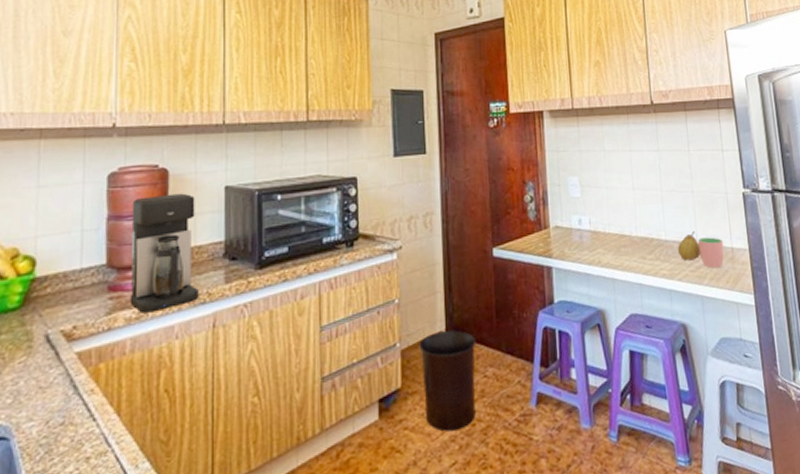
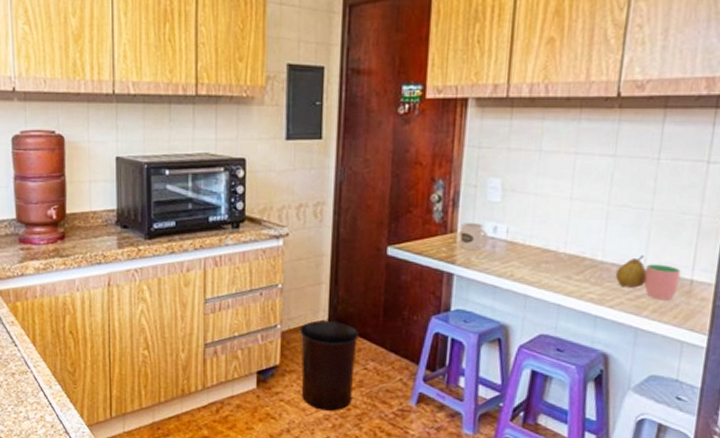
coffee maker: present [129,193,199,314] -> none [34,160,95,266]
mug: none [552,217,576,244] -> present [460,222,488,251]

